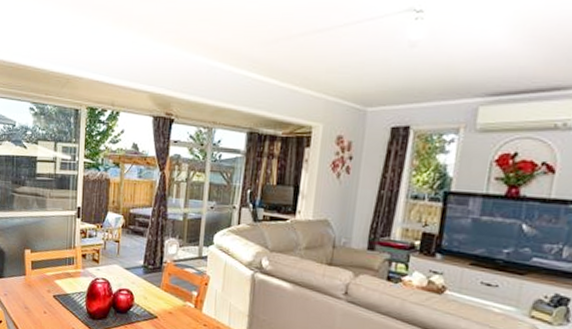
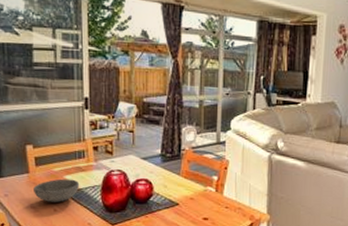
bowl: none [28,283,68,306] -> present [33,178,80,203]

